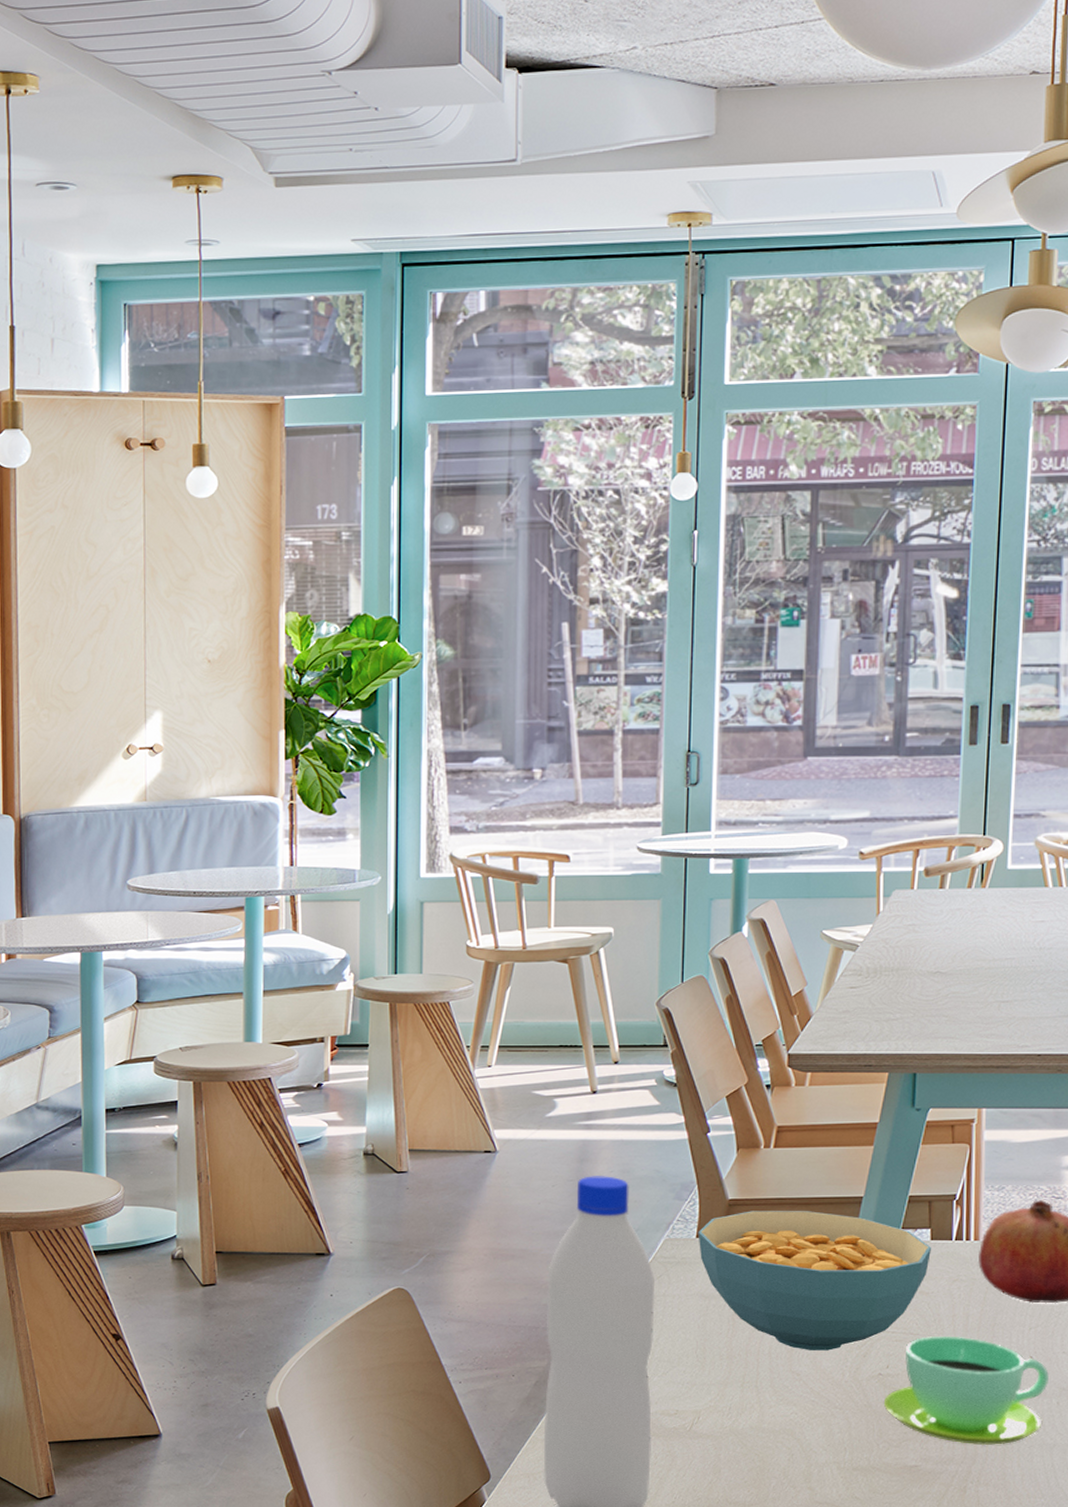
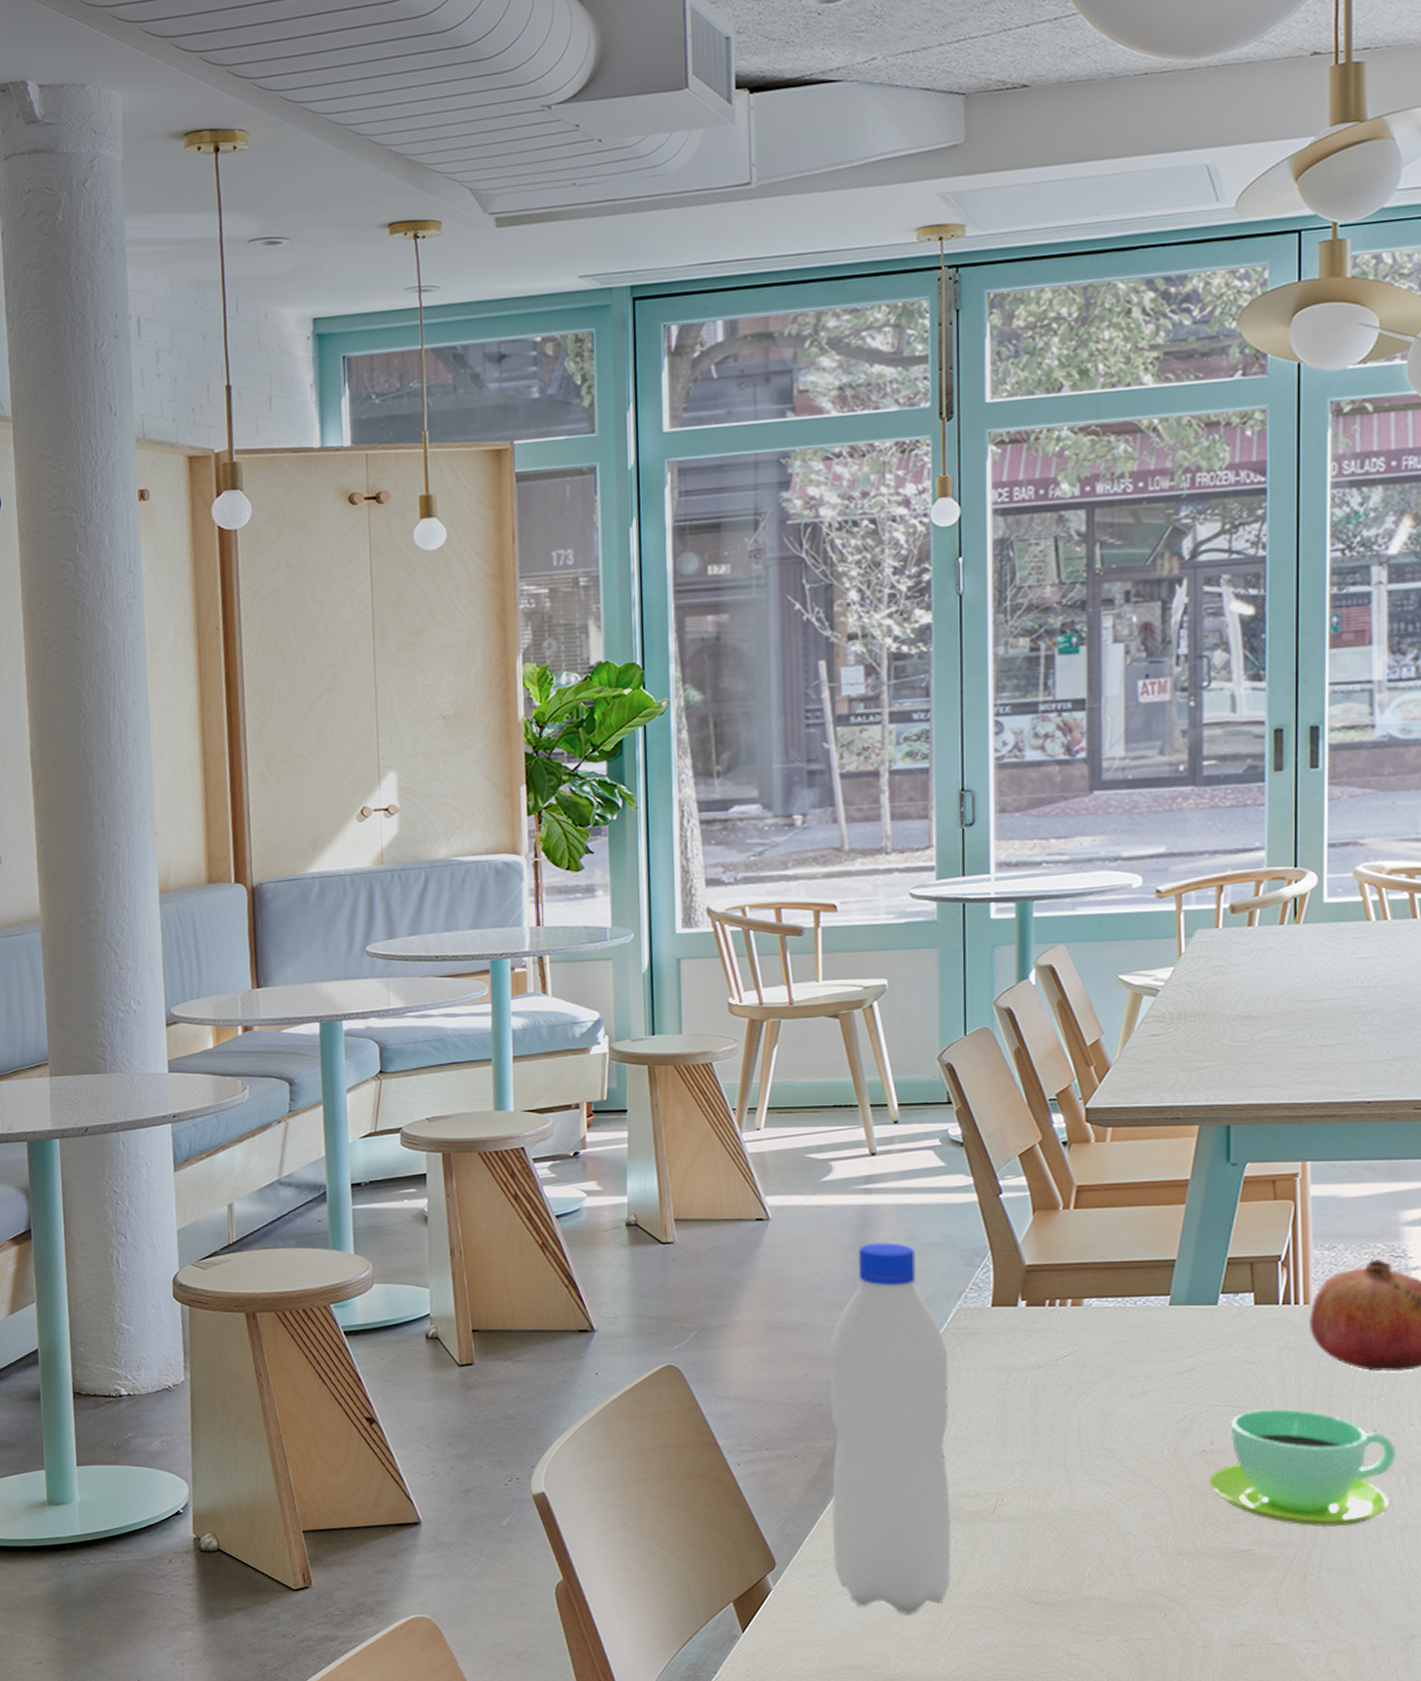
cereal bowl: present [698,1211,932,1351] -> none [993,1276,1257,1426]

